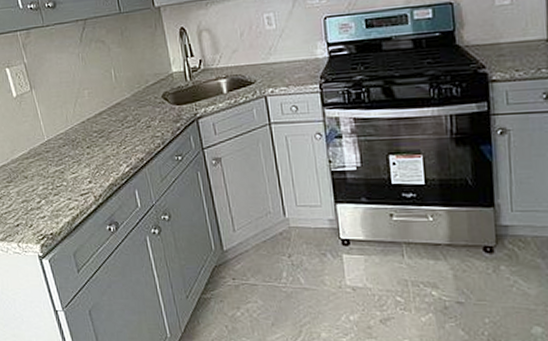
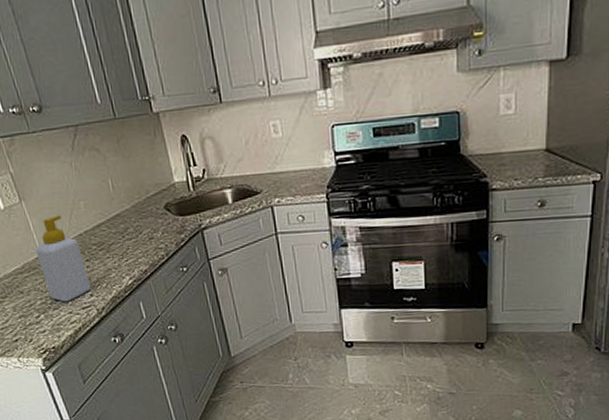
soap bottle: none [41,103,90,188] -> present [35,215,91,302]

